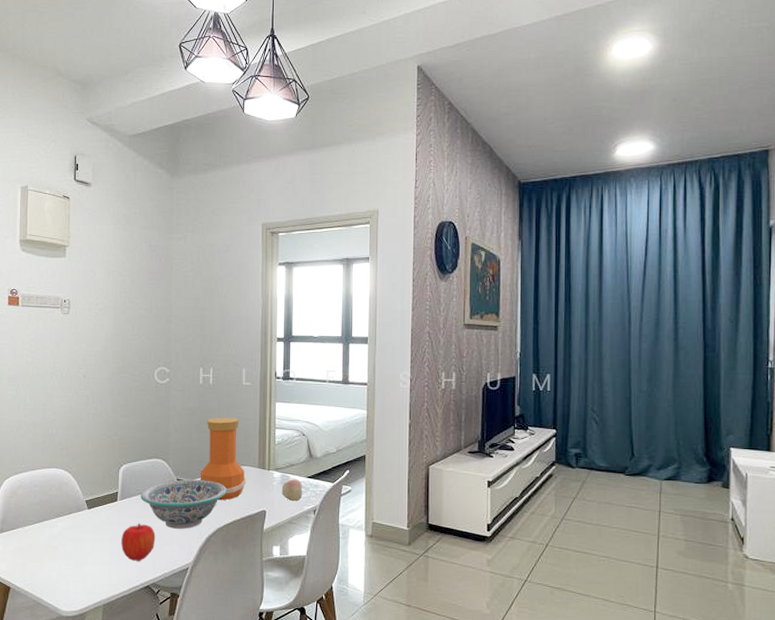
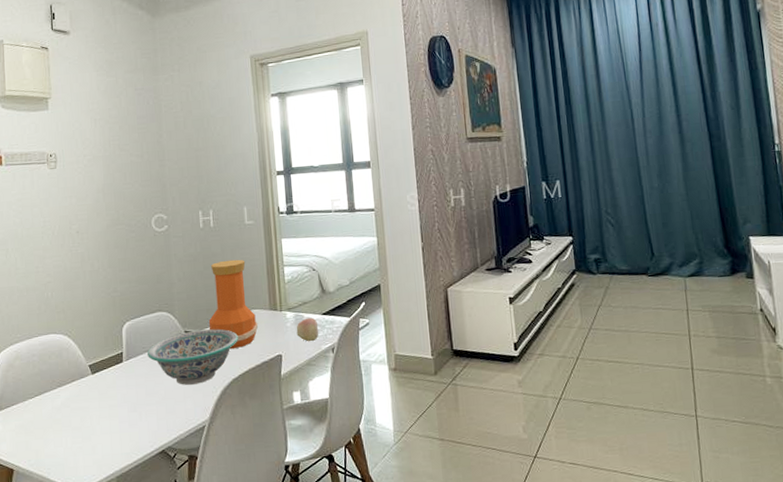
fruit: present [121,523,156,561] -> none [130,383,167,425]

